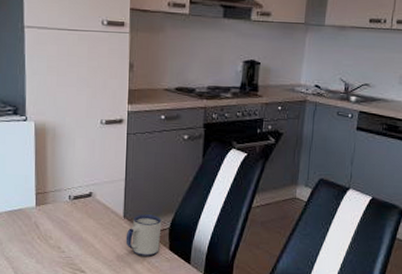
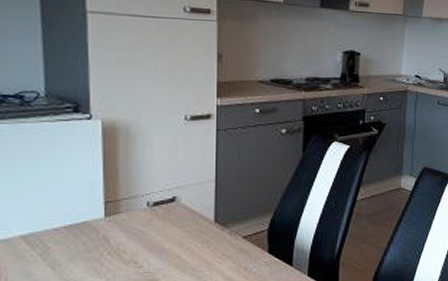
mug: present [125,214,162,257] -> none [217,216,259,263]

